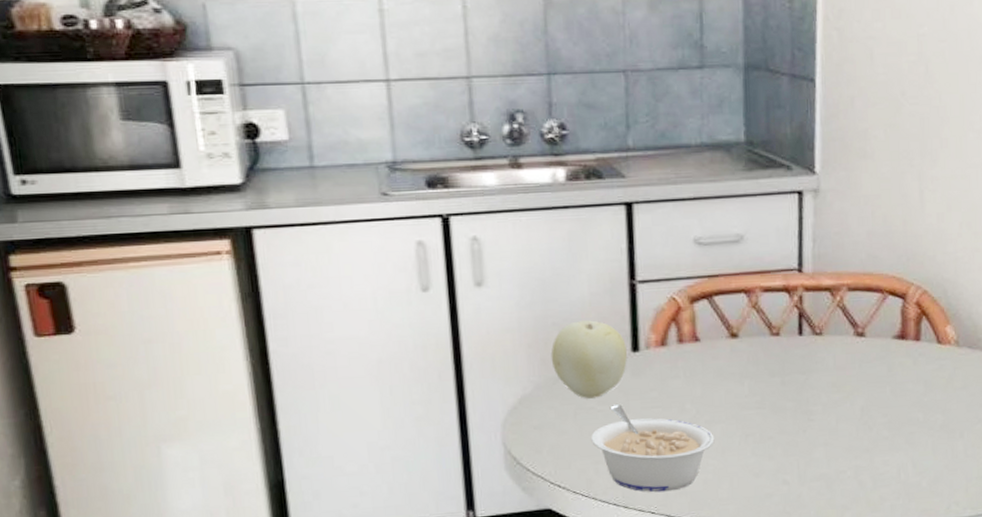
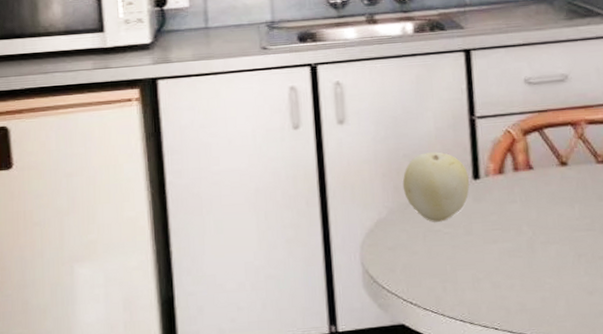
legume: present [591,404,715,493] -> none [439,227,550,310]

